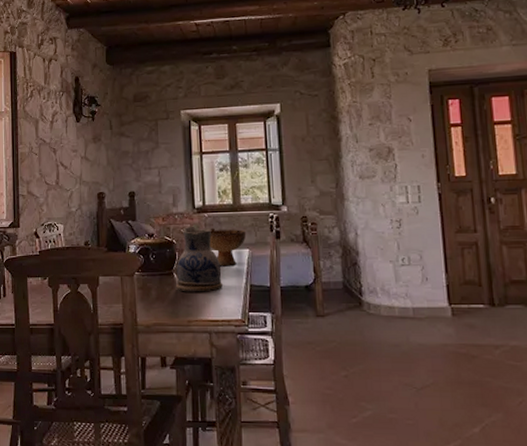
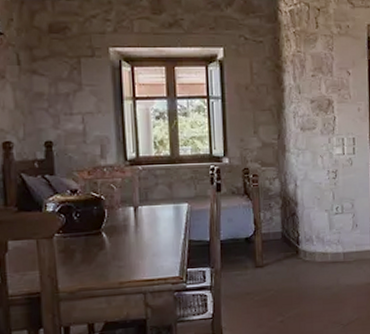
ceramic pitcher: present [175,226,222,292] -> none [104,180,159,252]
ceramic bowl: present [209,228,247,265] -> none [143,181,185,222]

